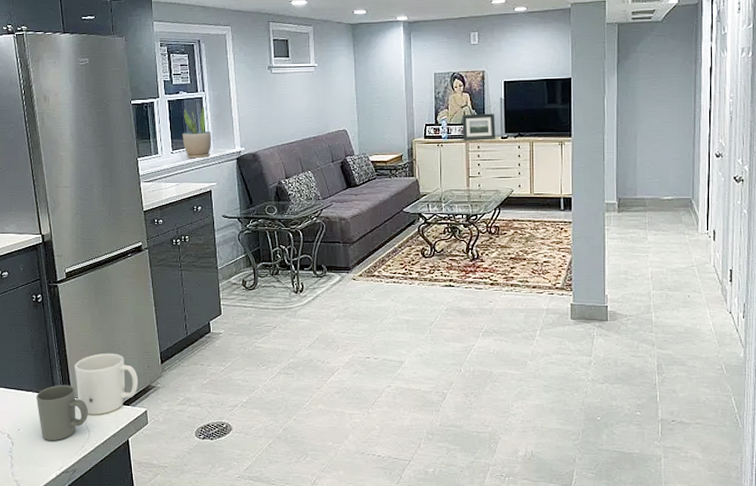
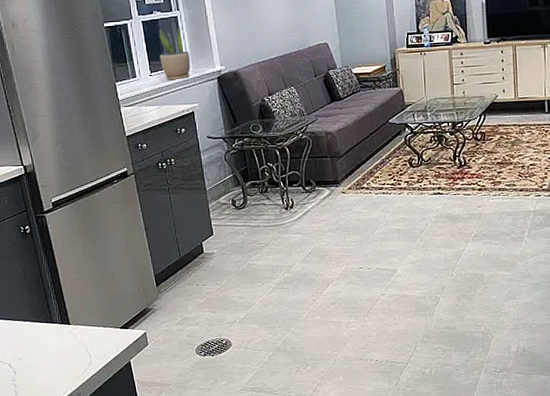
mug: present [36,384,88,441] -> none [34,312,88,368]
mug: present [74,353,139,414] -> none [69,278,136,339]
picture frame: present [462,113,496,141] -> none [444,18,478,48]

